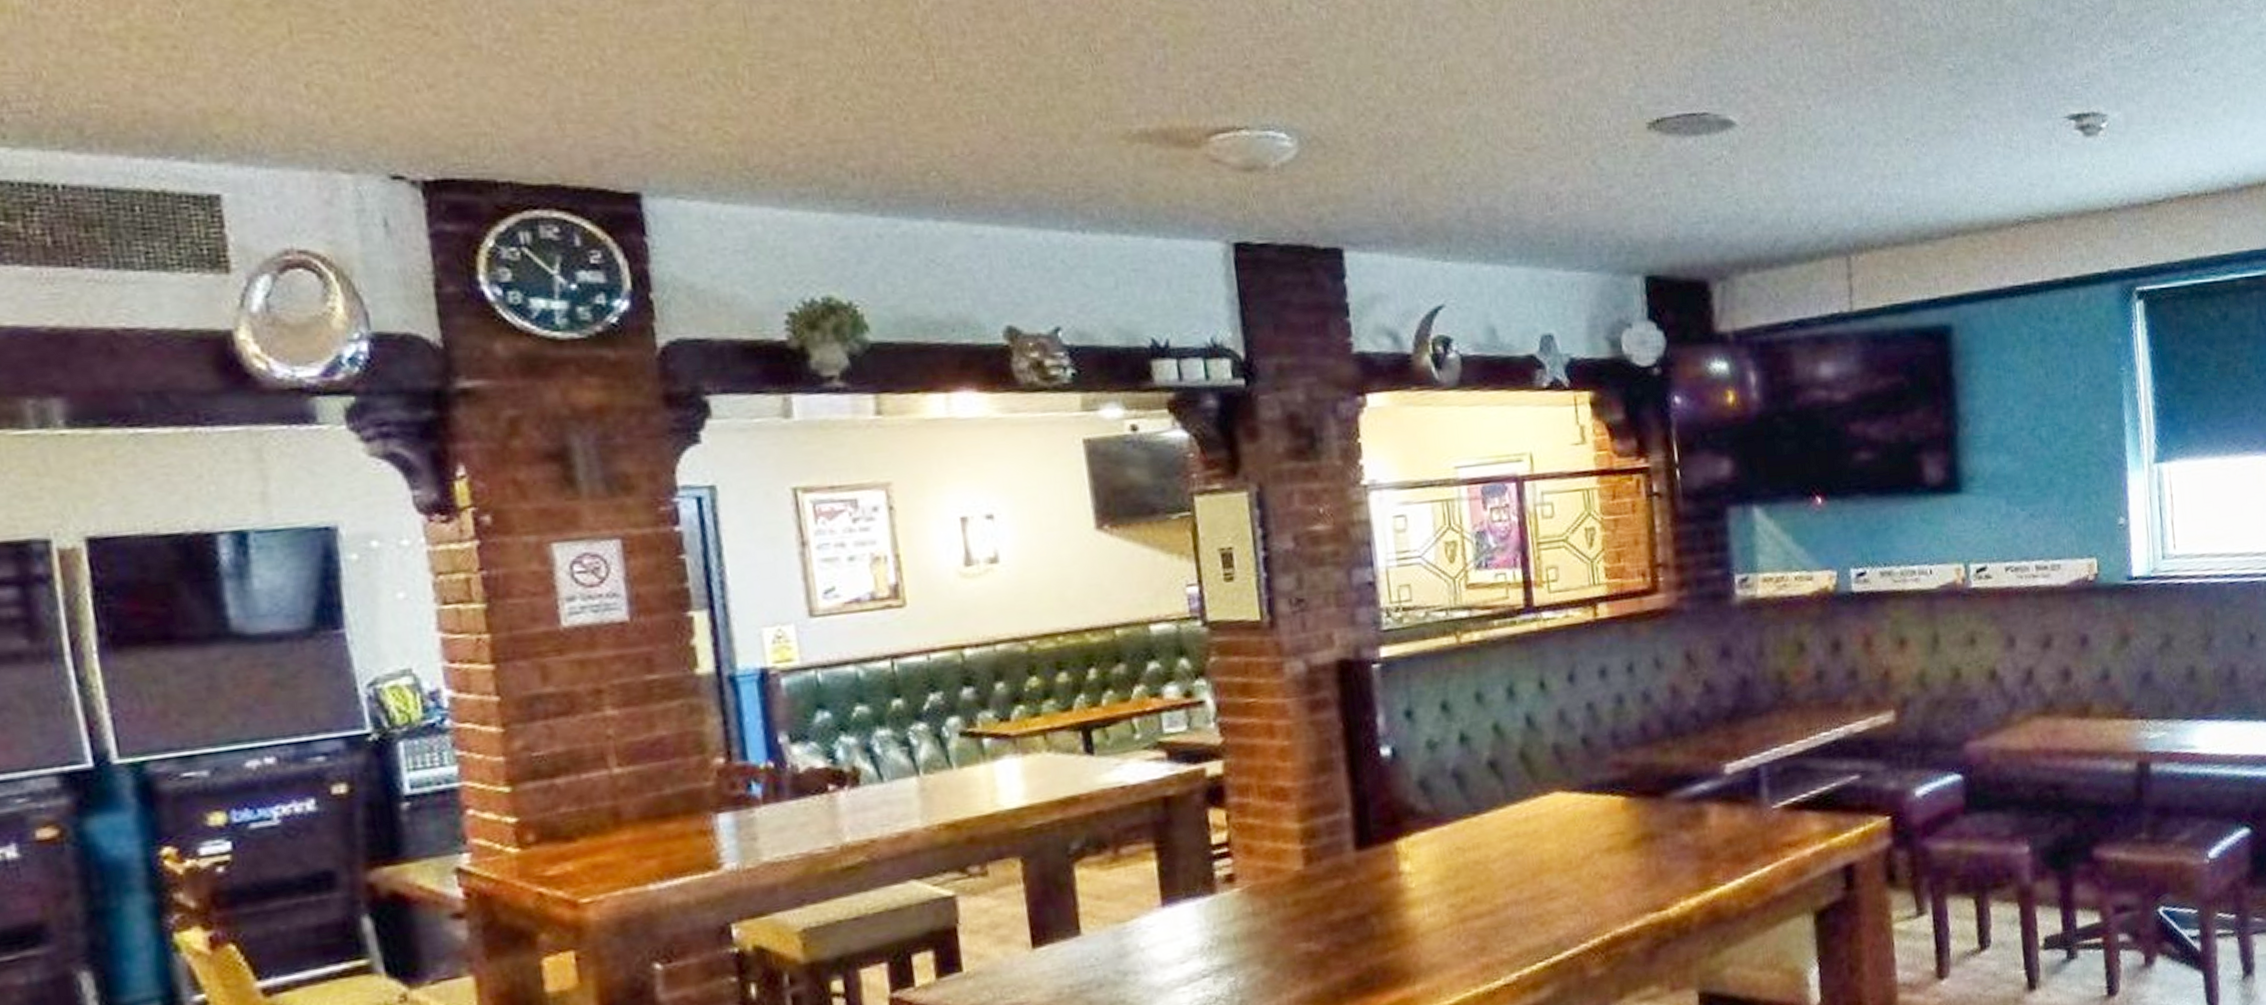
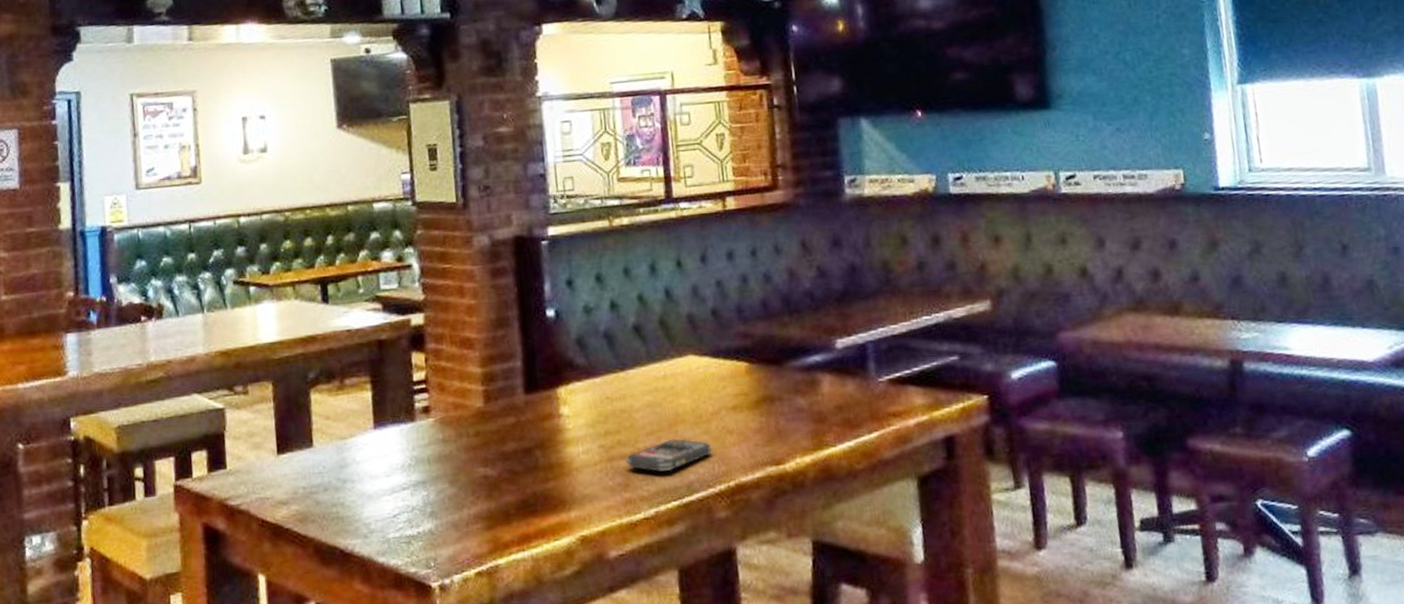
smartphone: none [1481,890,1584,930] -> present [625,438,712,472]

